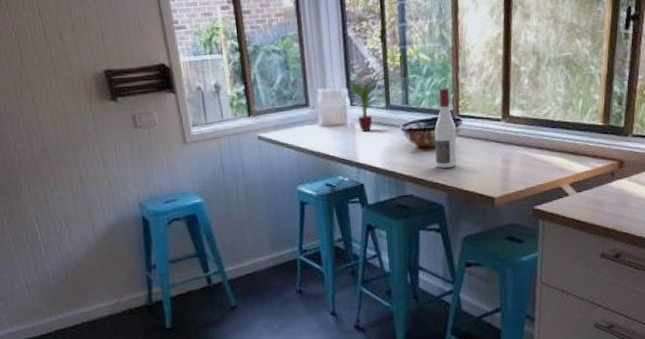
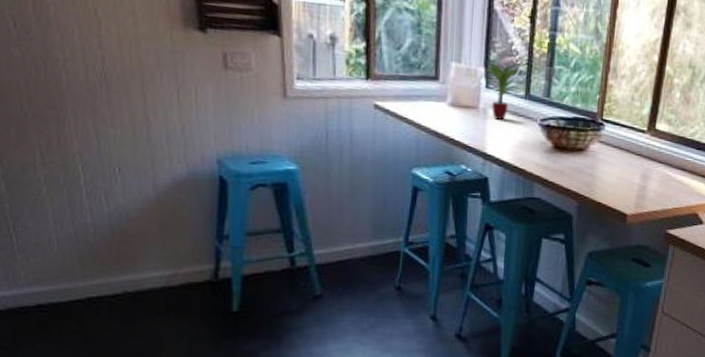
wine bottle: present [434,88,457,168] -> none [570,86,598,175]

